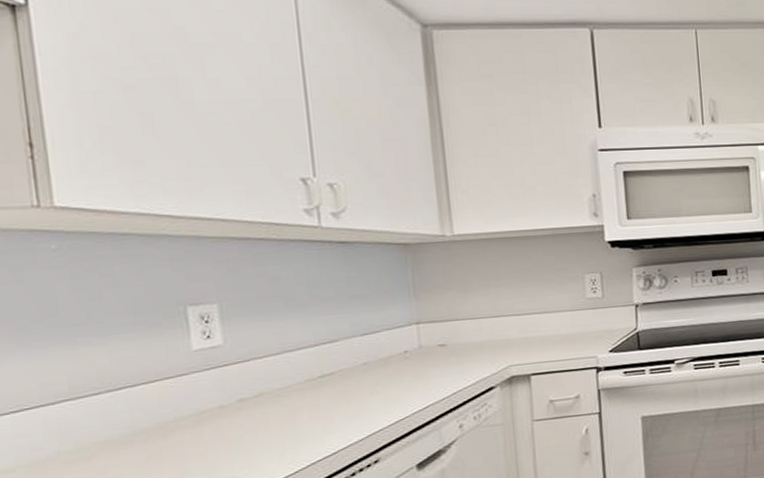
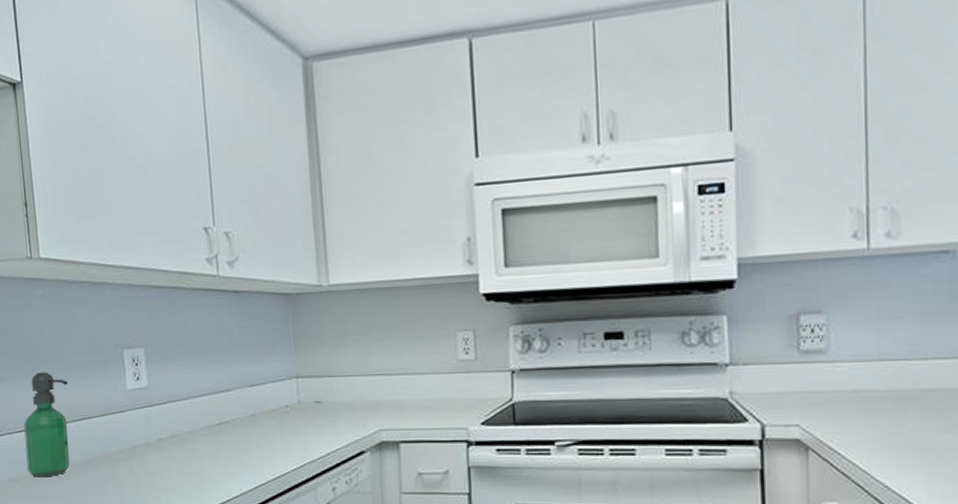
soap dispenser: none [22,338,101,465] -> present [24,372,70,478]

